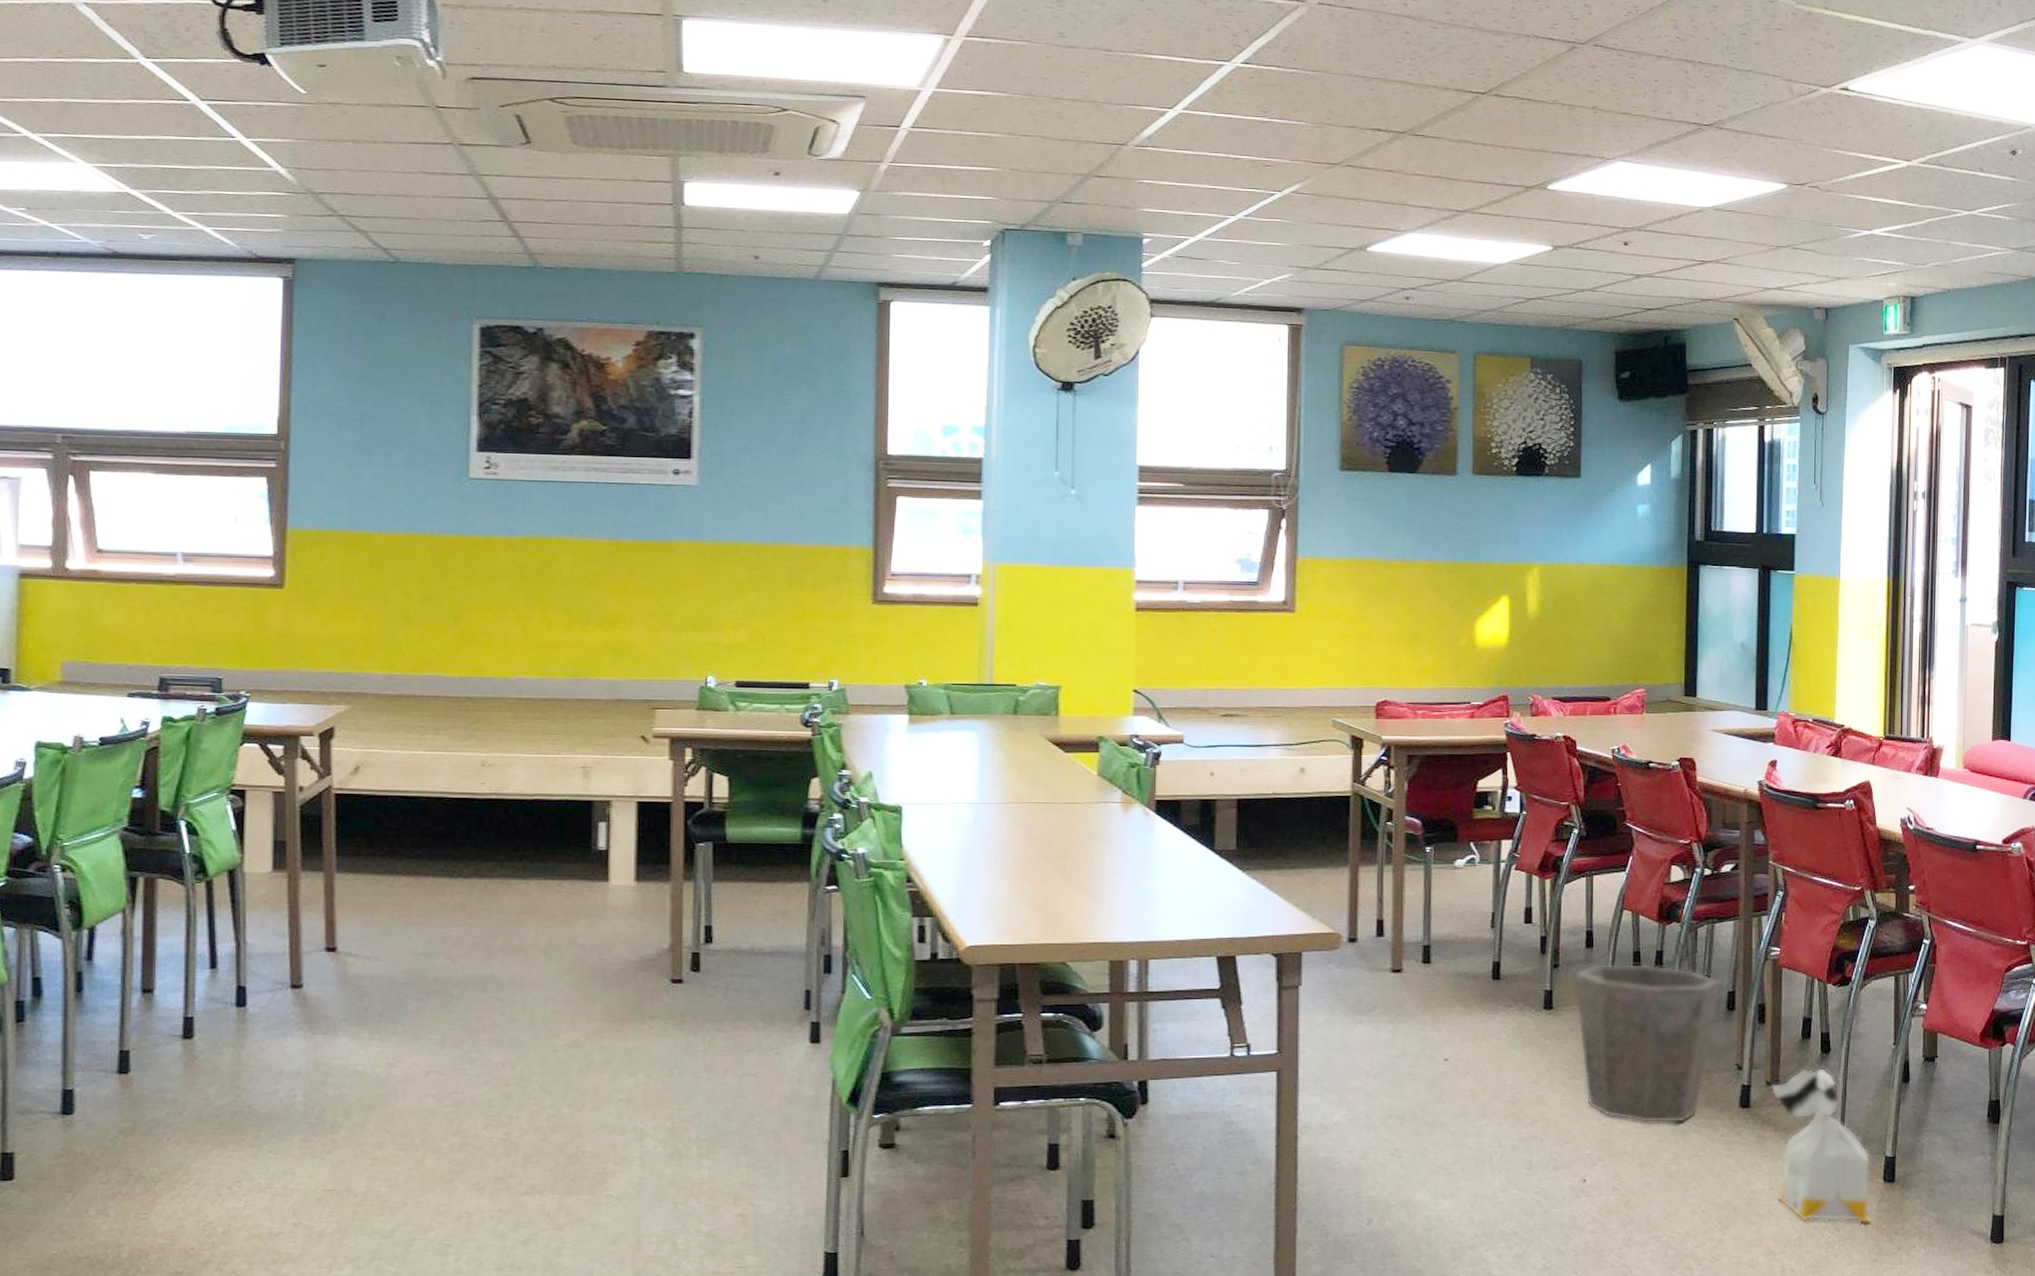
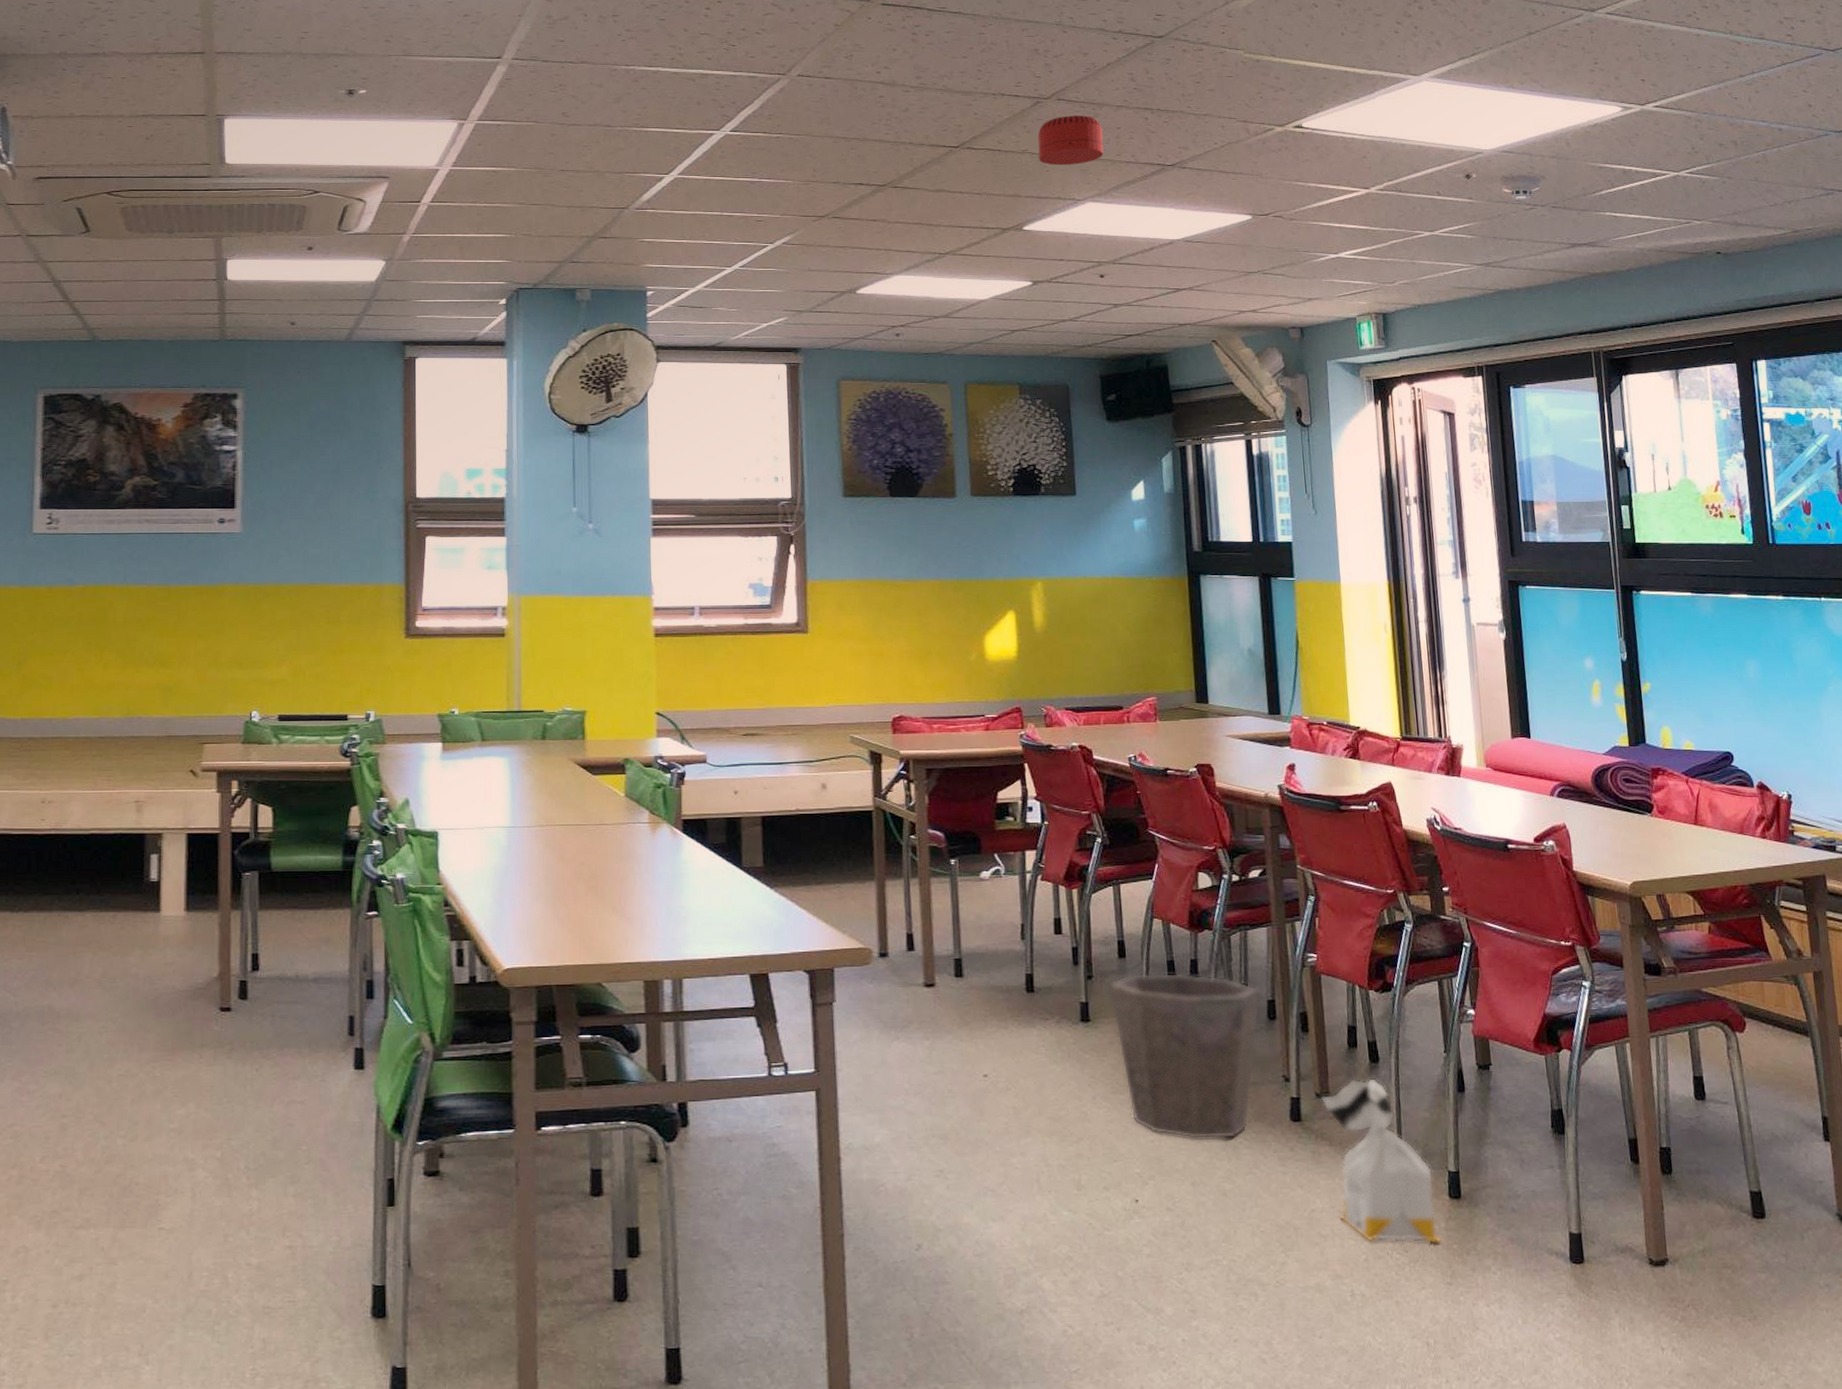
smoke detector: none [1570,64,1639,120] -> present [1037,115,1104,166]

